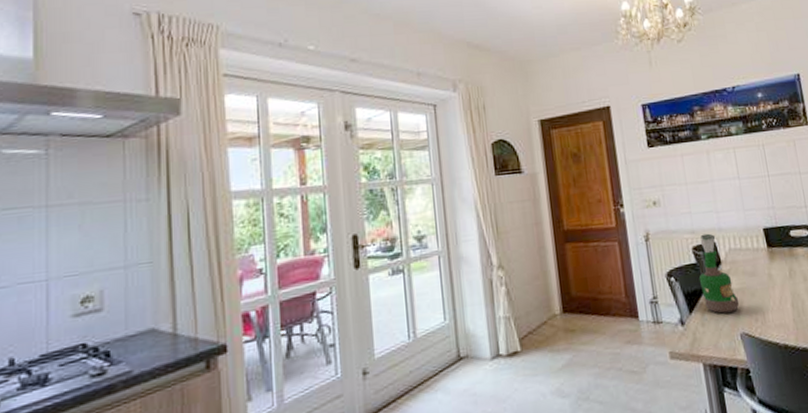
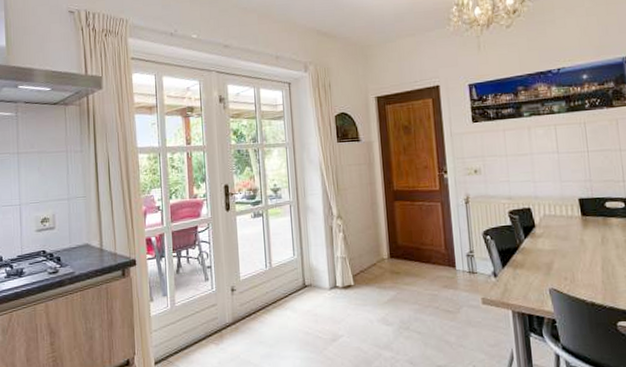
grog bottle: present [698,233,740,314] -> none [513,200,550,270]

